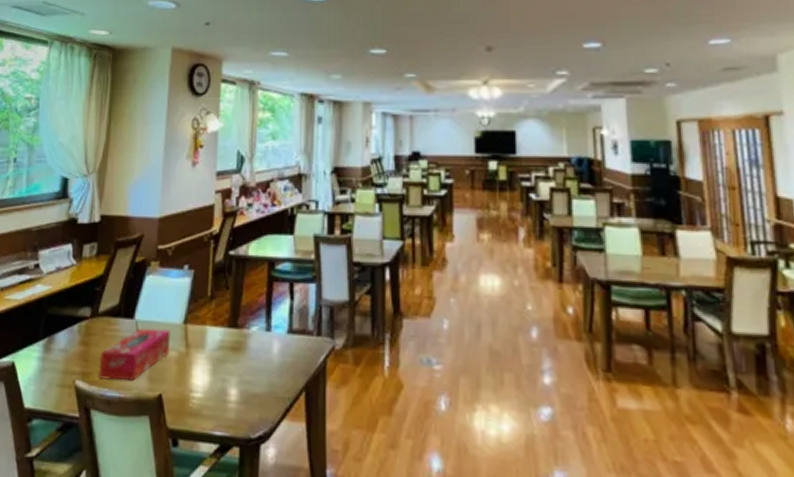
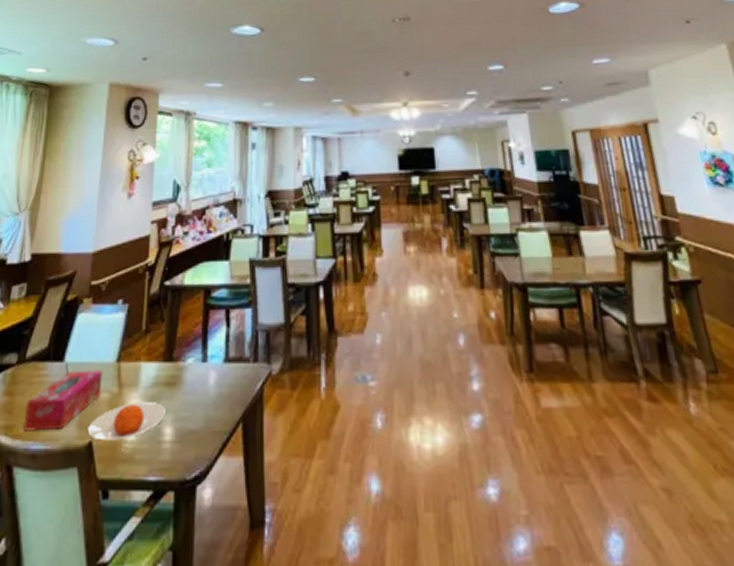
plate: none [158,363,231,396] -> present [88,402,166,441]

